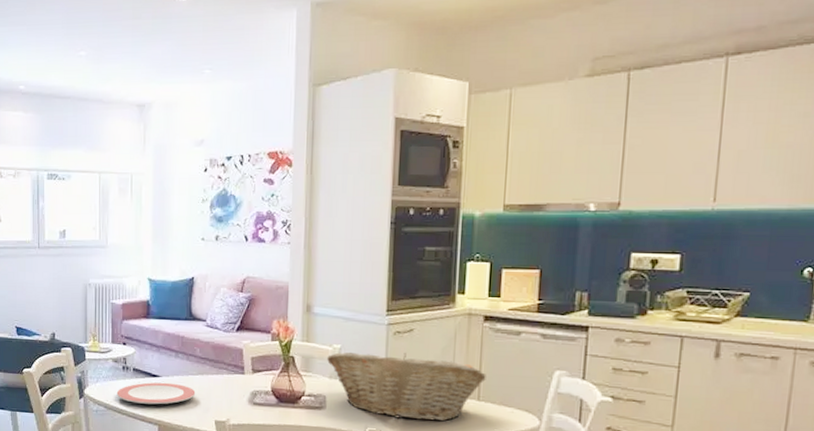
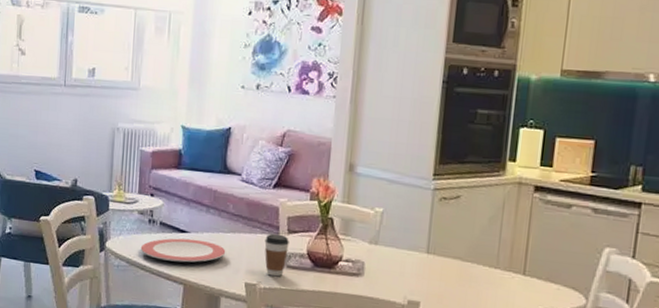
coffee cup: none [231,373,254,414] -> present [264,233,289,277]
fruit basket: present [327,352,486,422] -> none [368,216,534,296]

